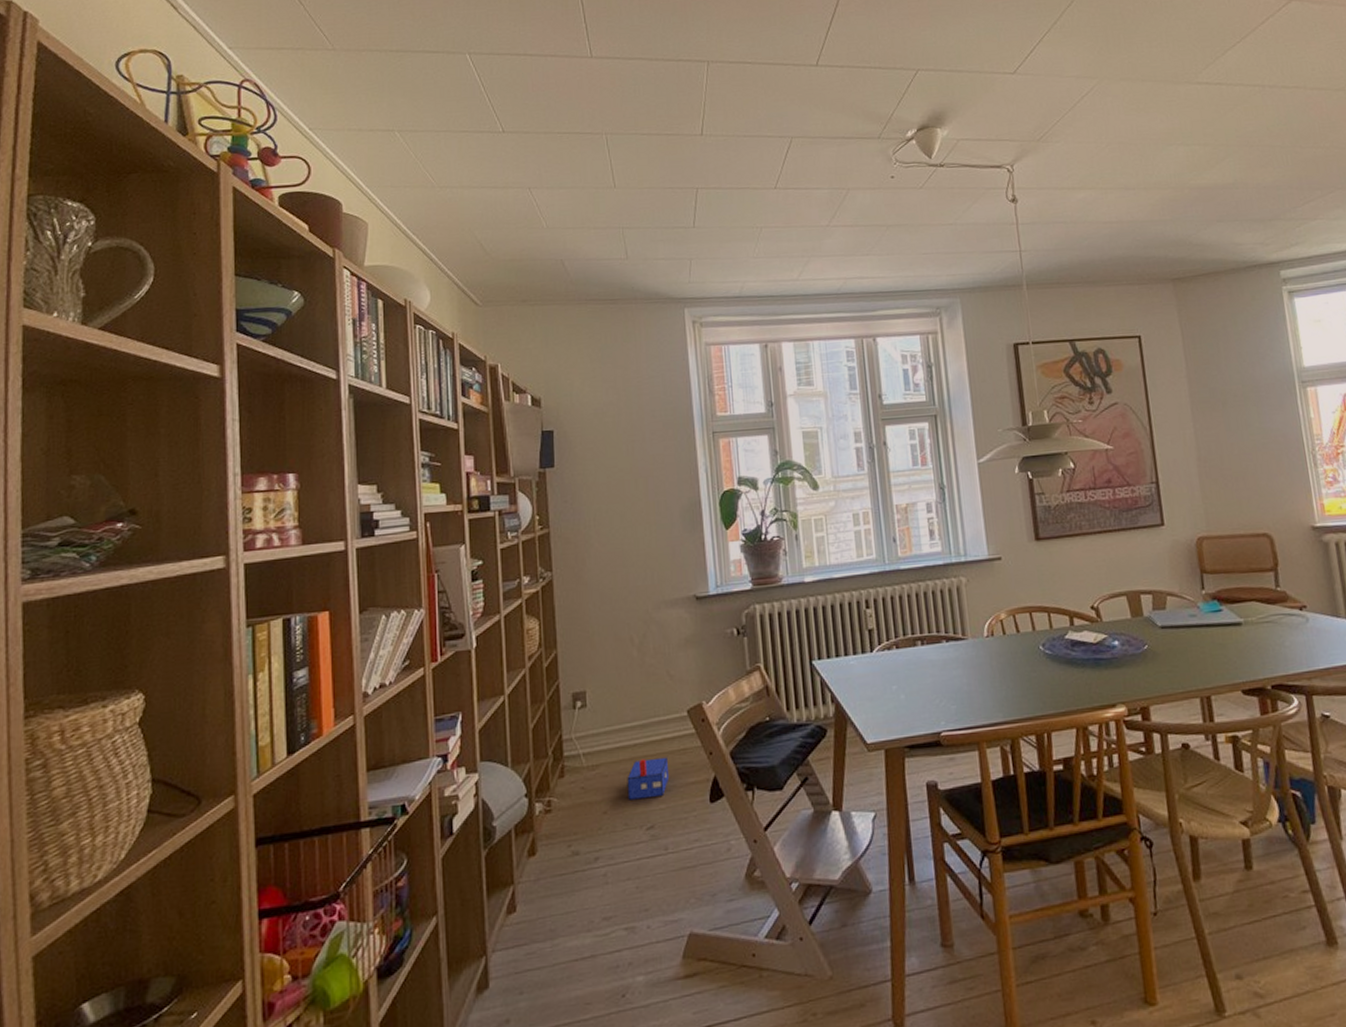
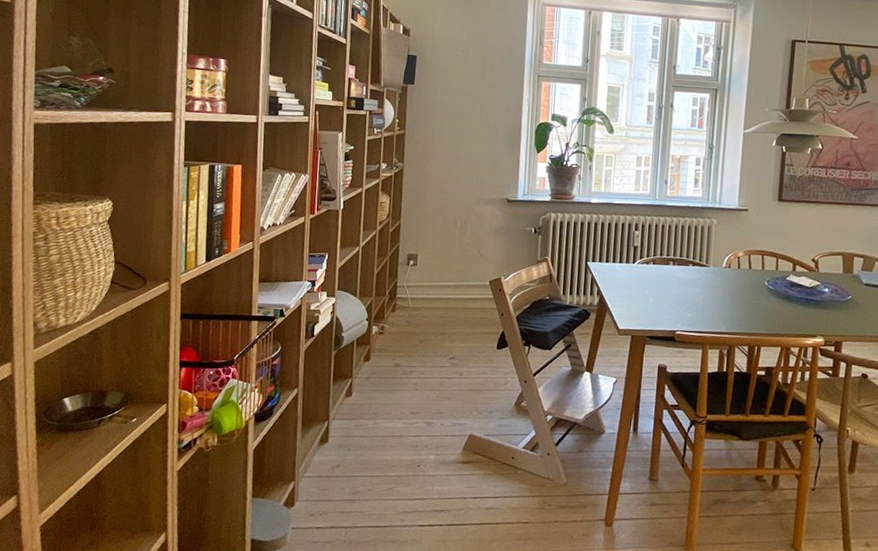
toy house: present [627,757,670,800] -> none [438,309,471,339]

